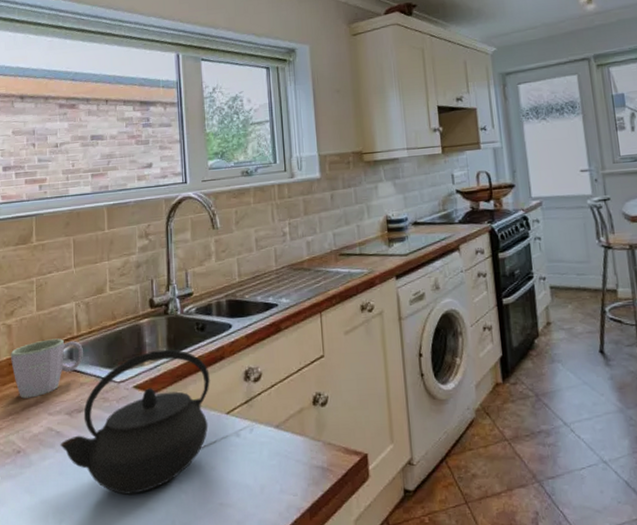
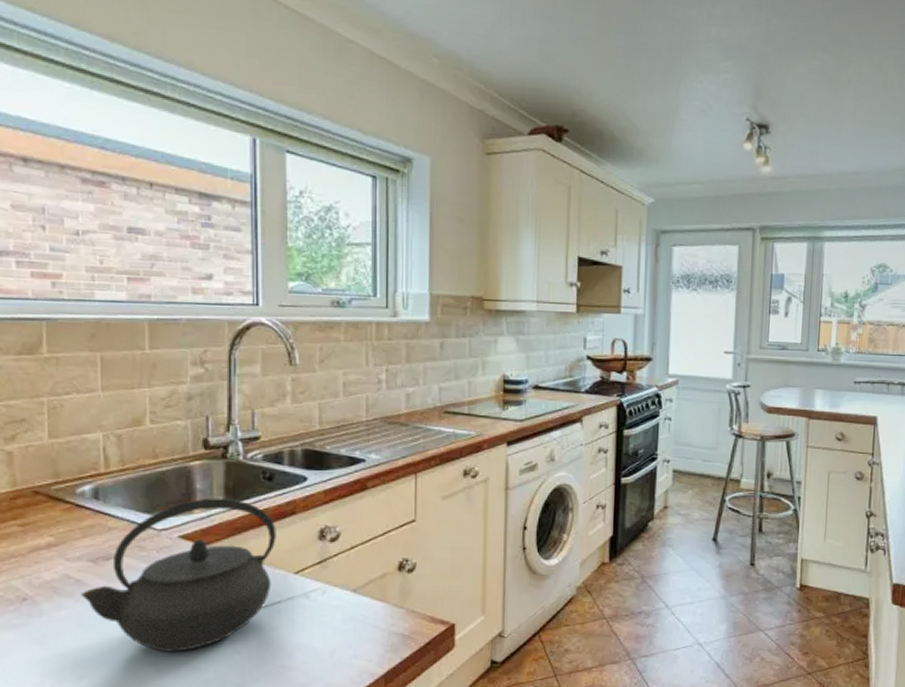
mug: present [10,338,83,399] -> none [11,473,113,540]

